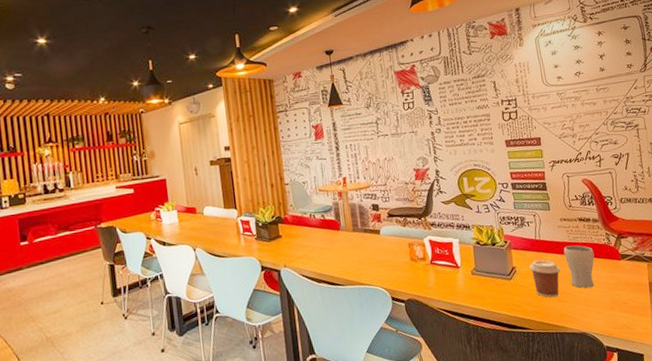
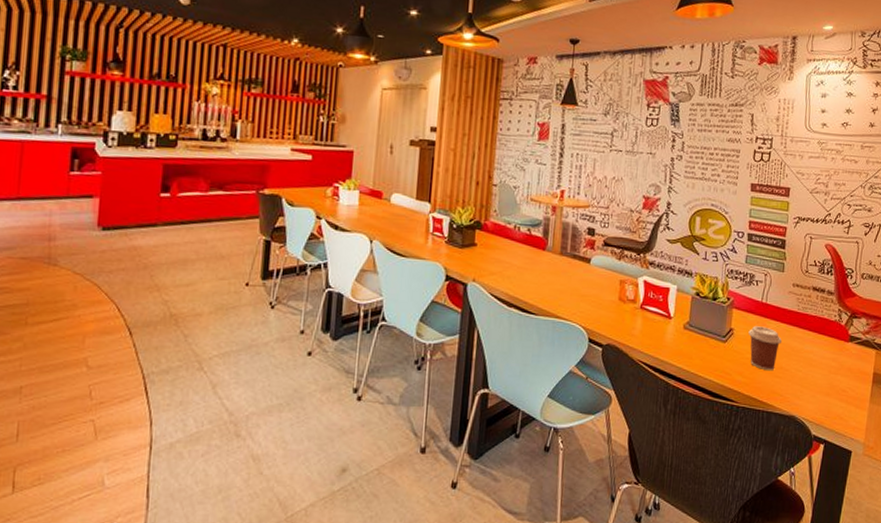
drinking glass: present [563,245,595,289] -> none [789,316,822,367]

